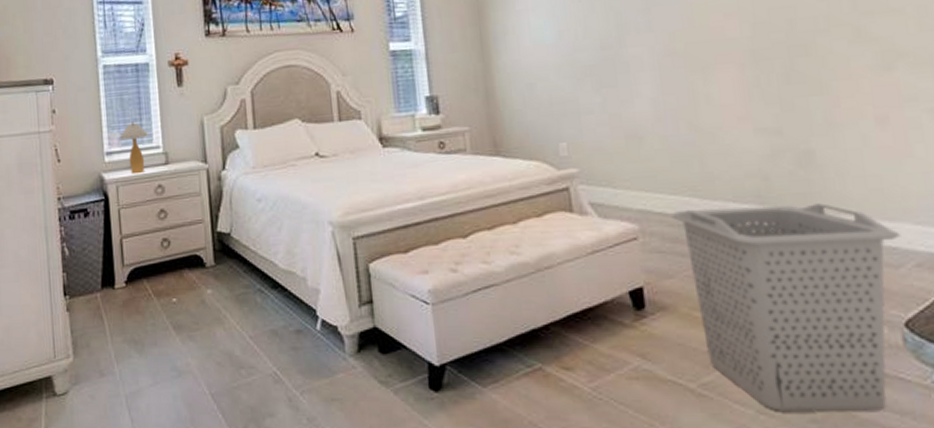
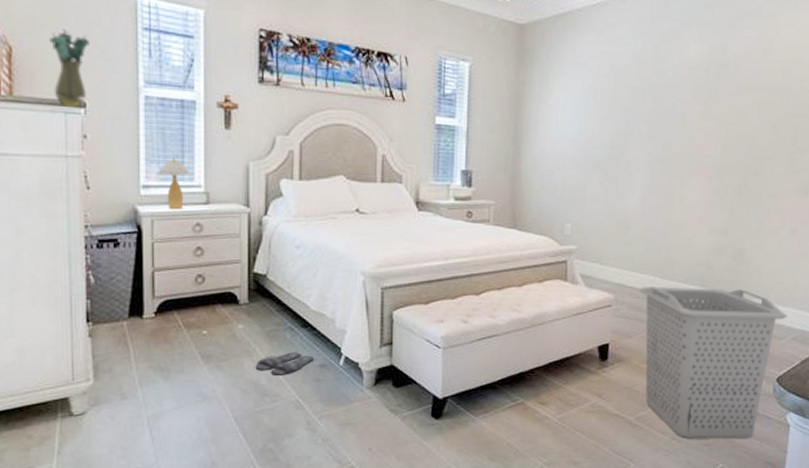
vase: none [20,14,54,86] -> present [49,28,89,107]
slippers: none [227,317,288,345] -> present [255,352,313,375]

